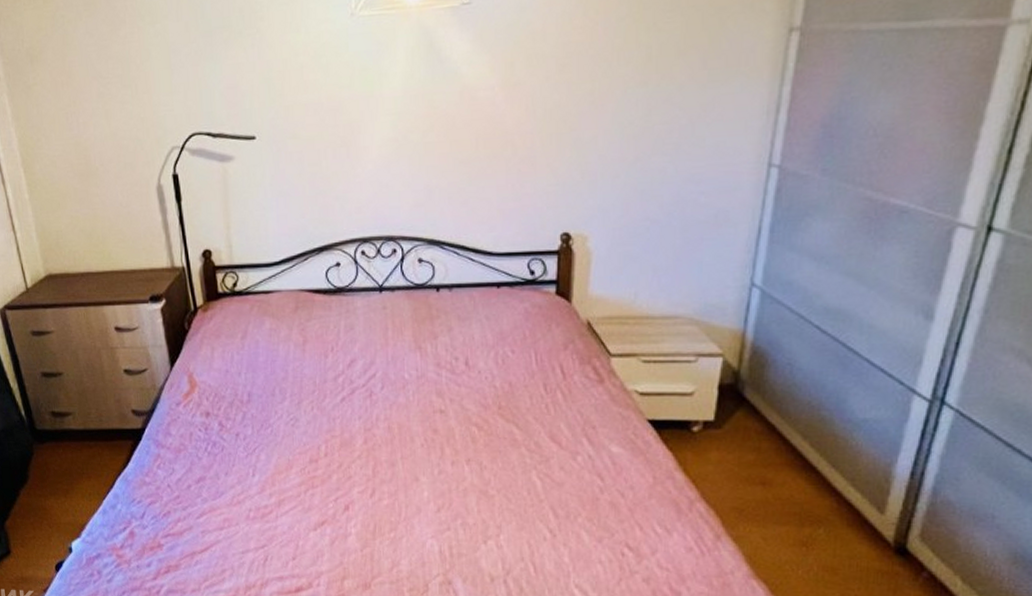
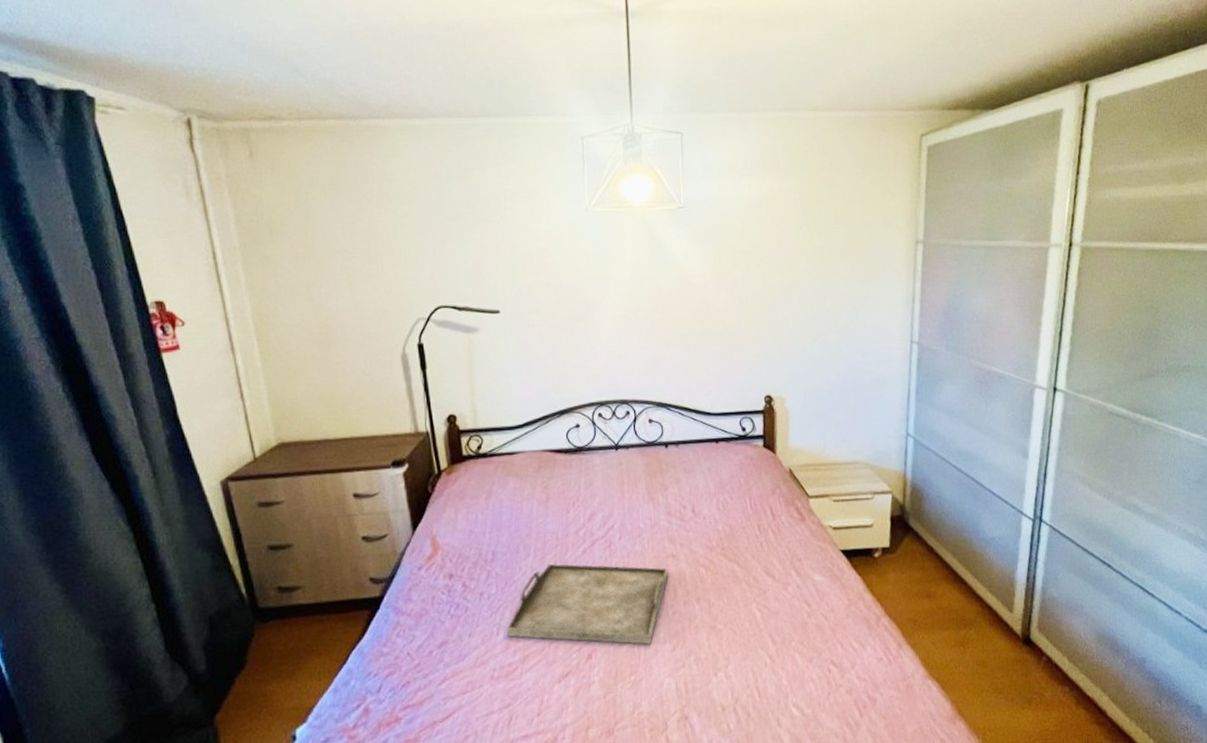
serving tray: none [262,409,435,503] -> present [506,563,668,645]

